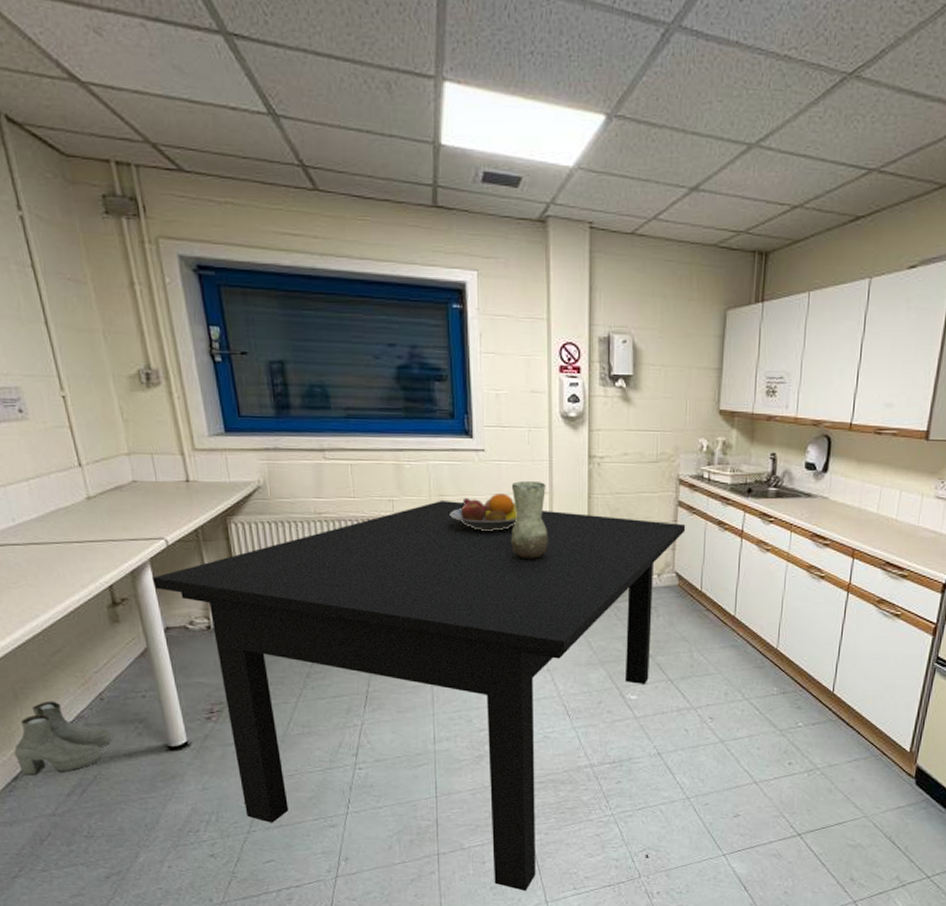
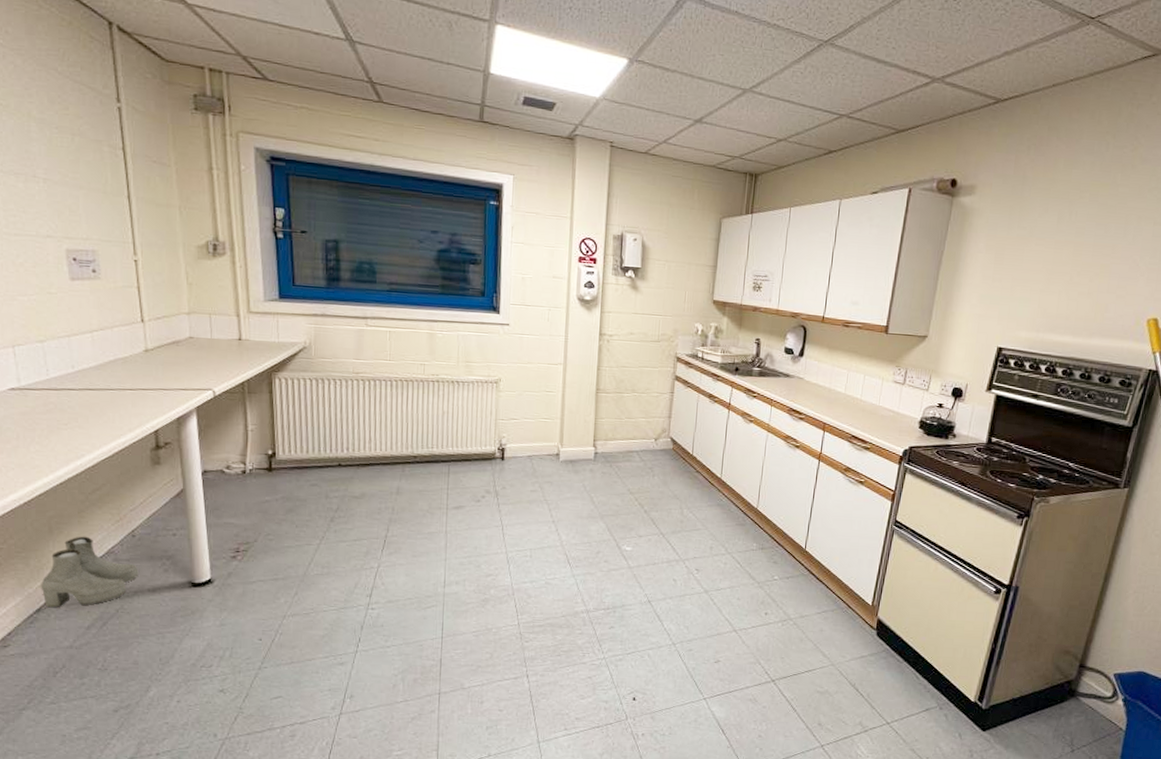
dining table: present [153,501,686,891] -> none [197,366,681,731]
fruit bowl: present [450,492,518,531] -> none [474,362,535,395]
vase: present [510,481,549,560] -> none [526,352,561,422]

